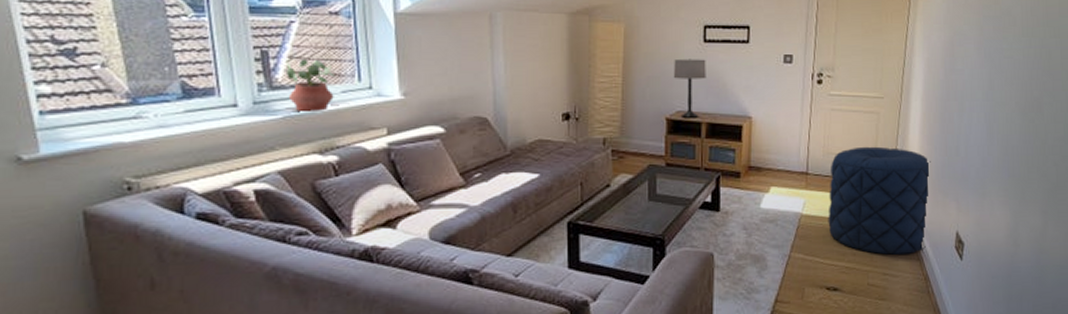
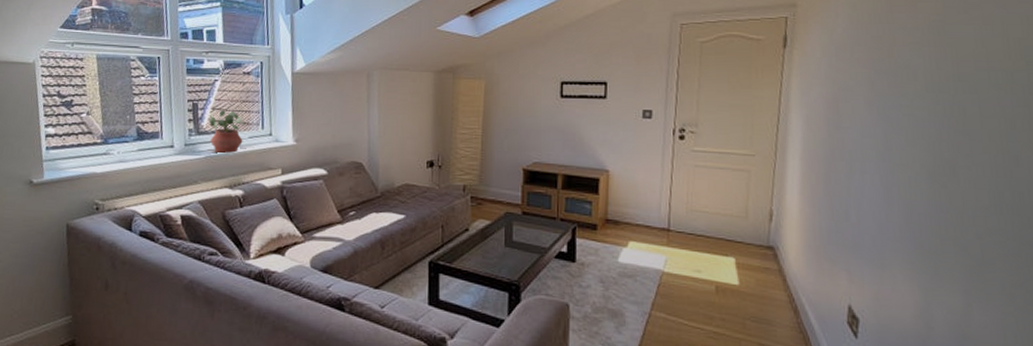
table lamp: present [673,58,706,118] -> none [530,113,563,169]
pouf: present [828,146,931,255] -> none [692,205,814,325]

